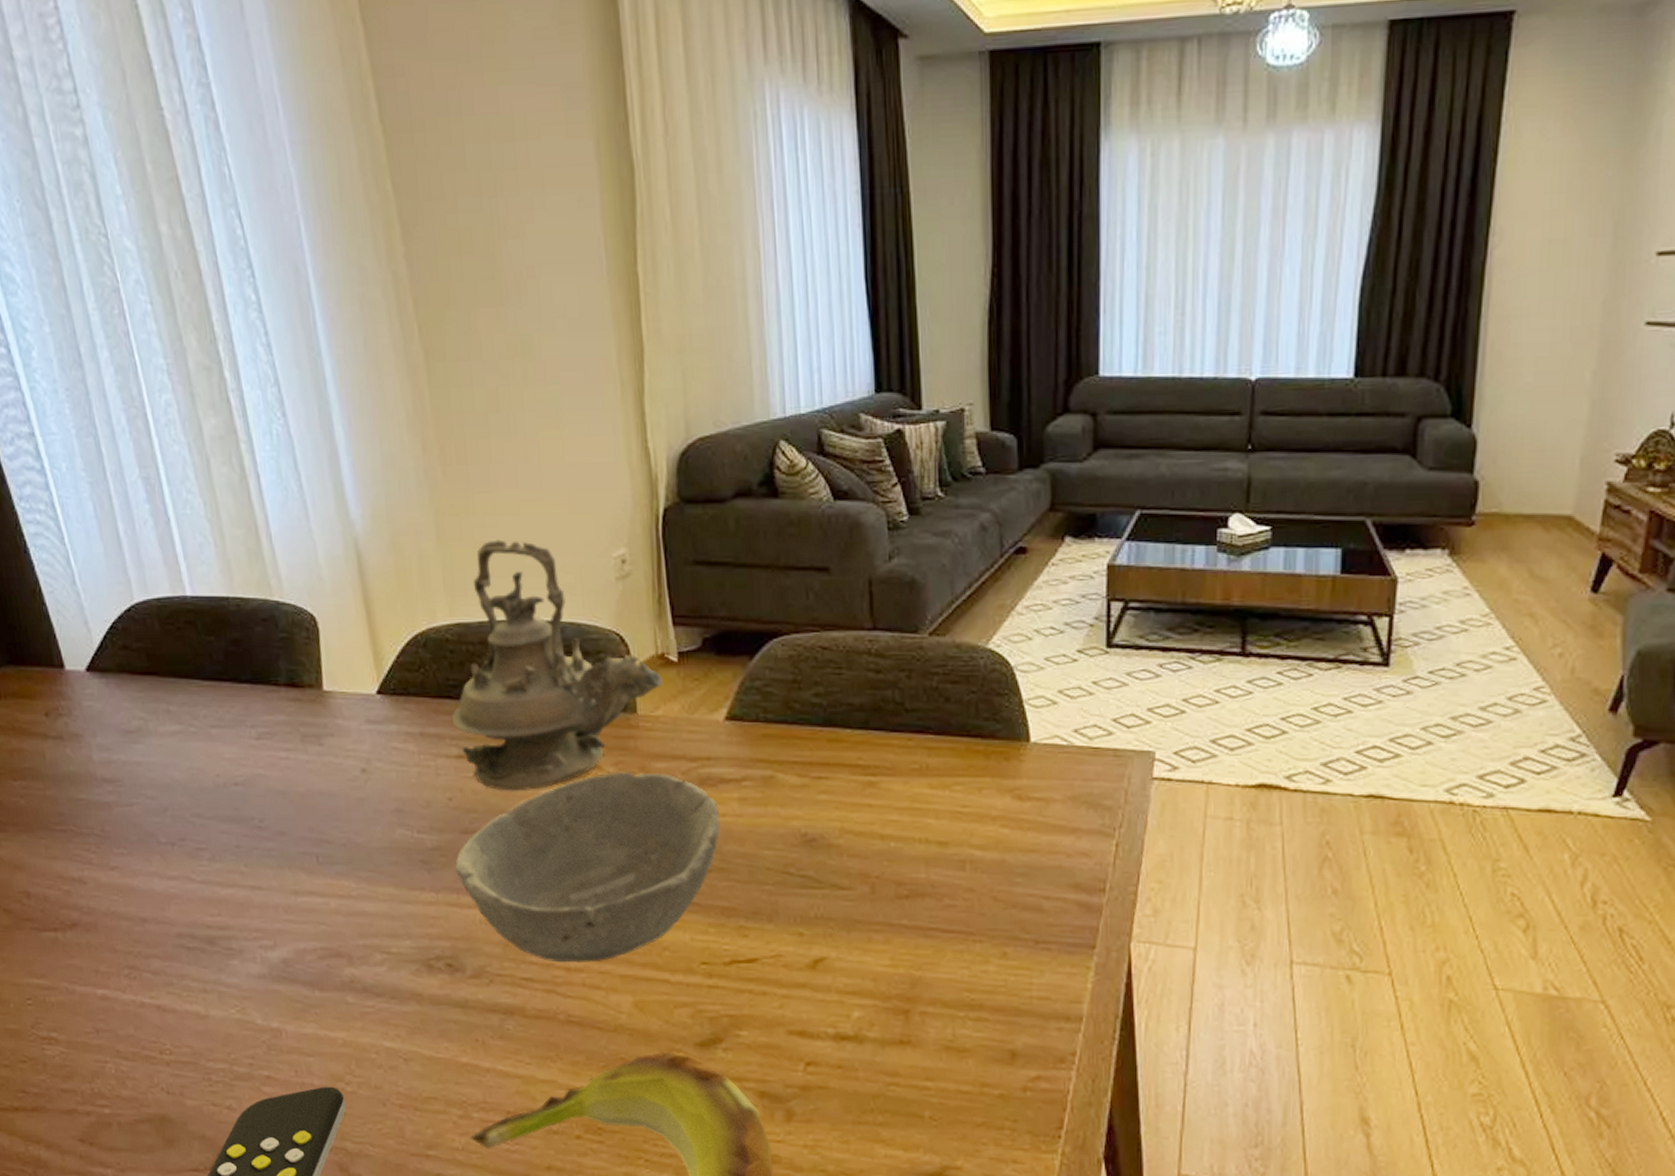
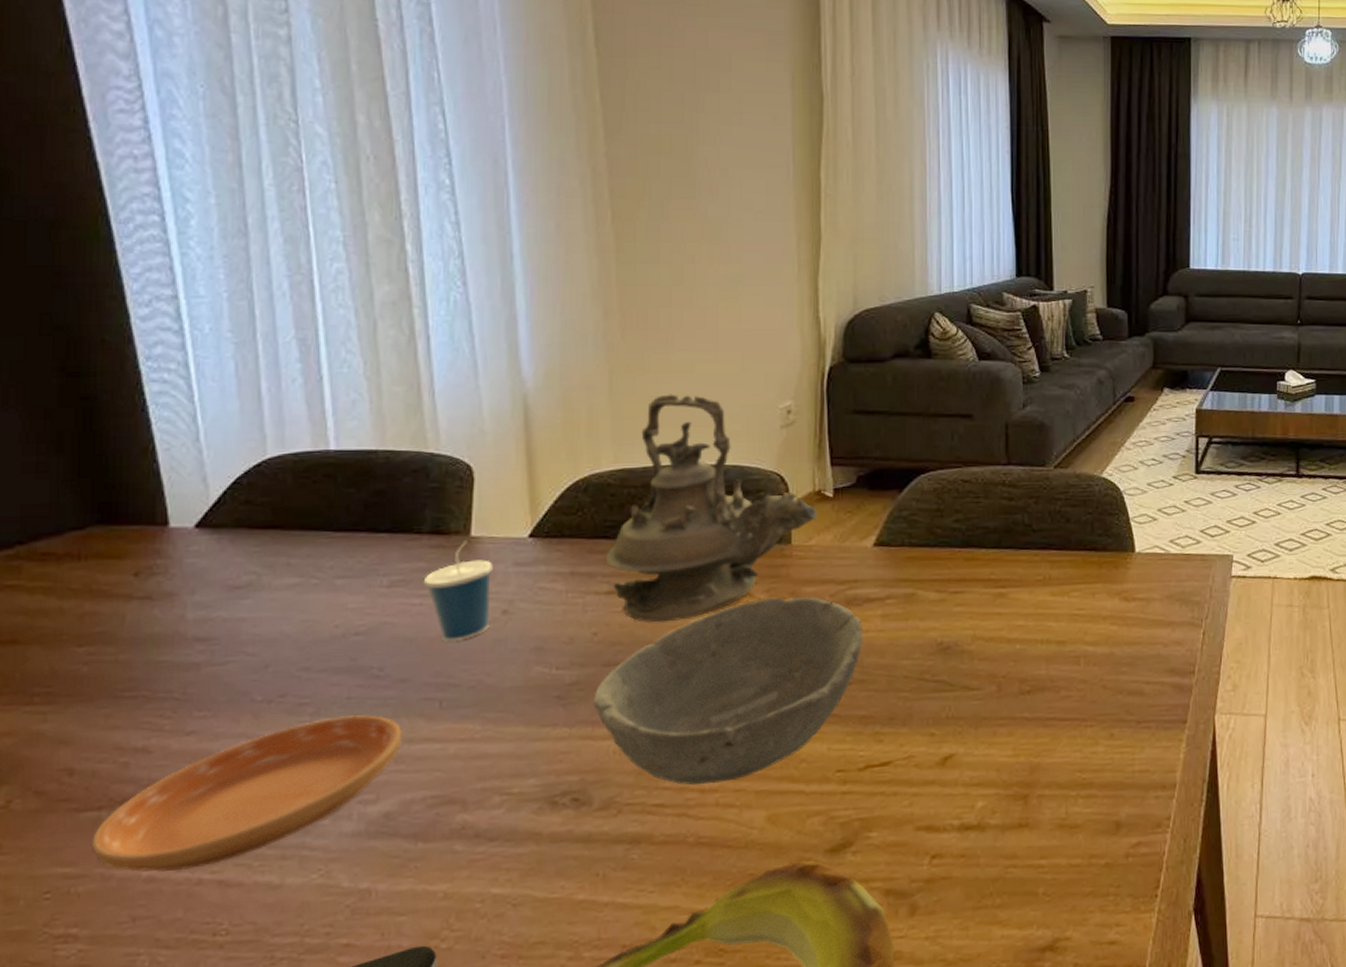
saucer: none [53,864,289,993] -> present [90,715,402,872]
cup: none [286,693,351,798] -> present [423,539,493,642]

